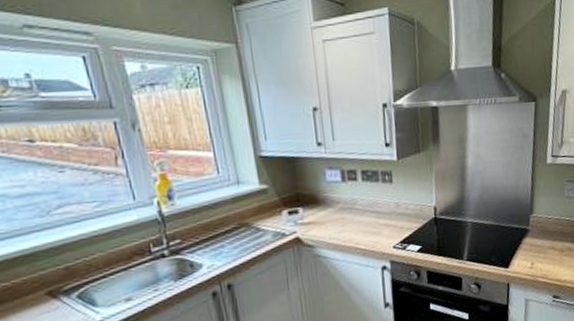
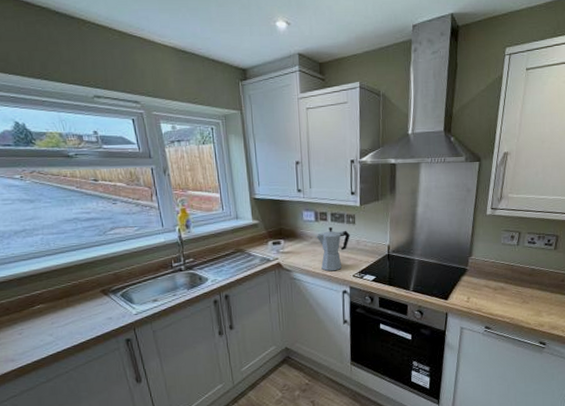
moka pot: none [343,188,387,244] -> present [315,227,350,272]

